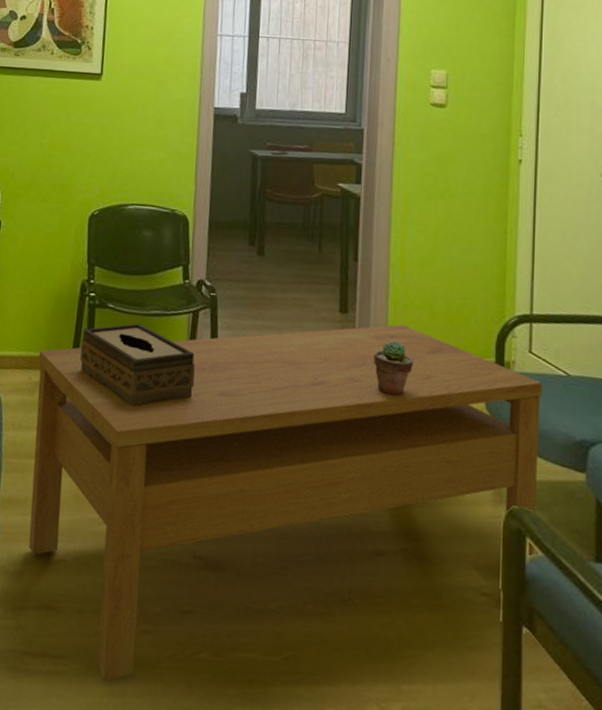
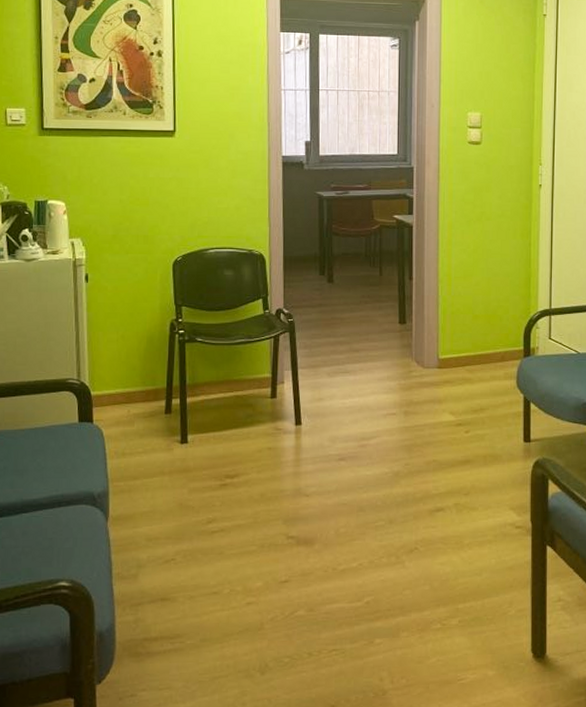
coffee table: present [28,324,542,681] -> none [135,328,559,648]
tissue box: present [79,323,195,408] -> none [174,351,279,424]
potted succulent: present [373,340,413,397] -> none [428,341,460,386]

